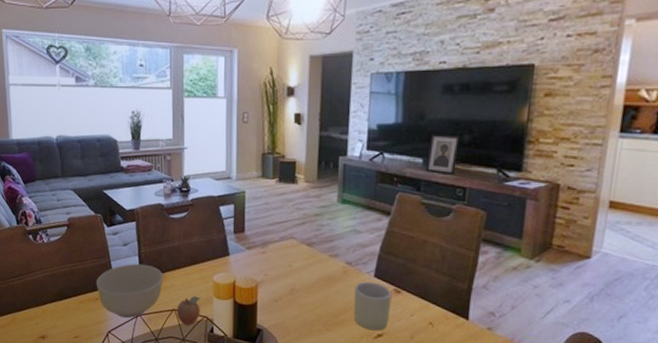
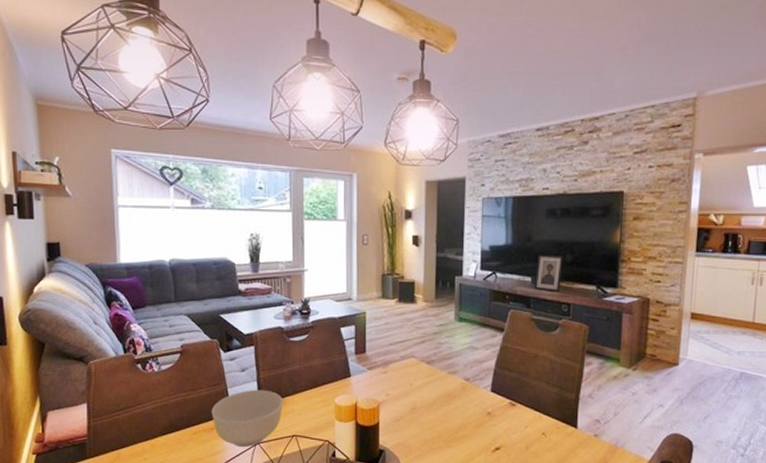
fruit: present [176,296,201,325] -> none [297,420,323,451]
mug: present [353,281,392,331] -> none [472,396,508,444]

